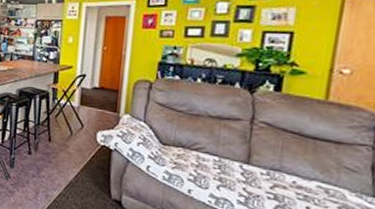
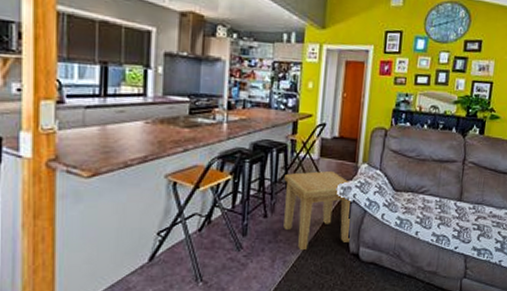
side table: none [46,117,112,189] -> present [283,170,350,251]

